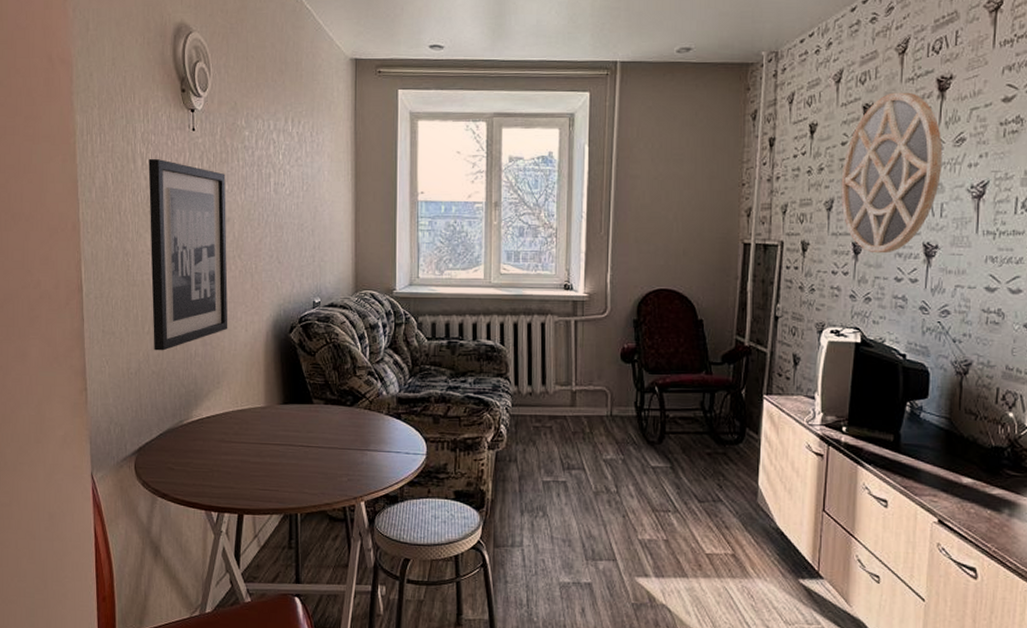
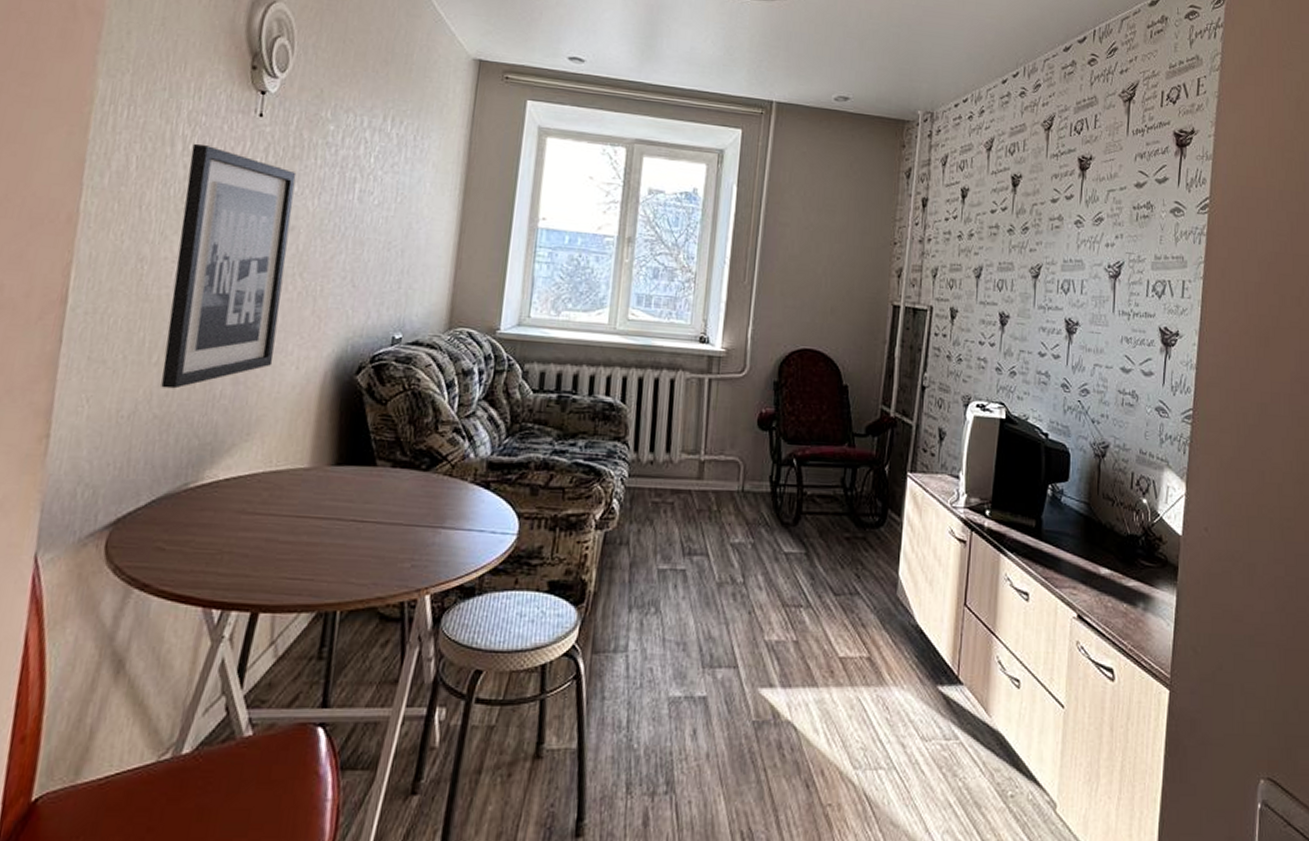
home mirror: present [841,92,943,254] -> none [989,166,1083,327]

